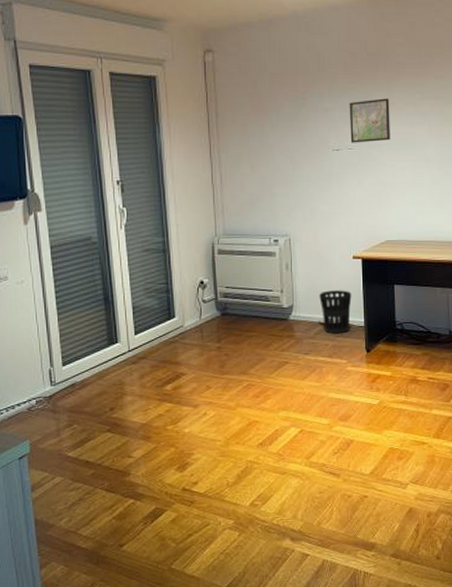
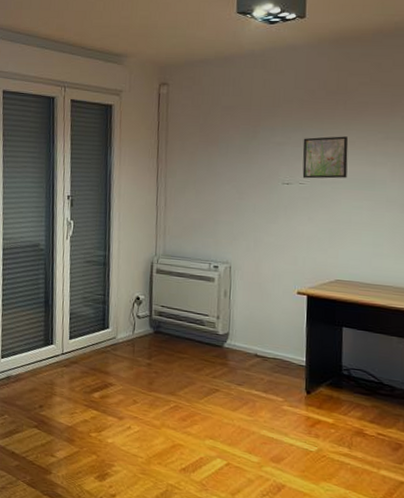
wastebasket: present [319,290,352,334] -> none [257,323,294,370]

